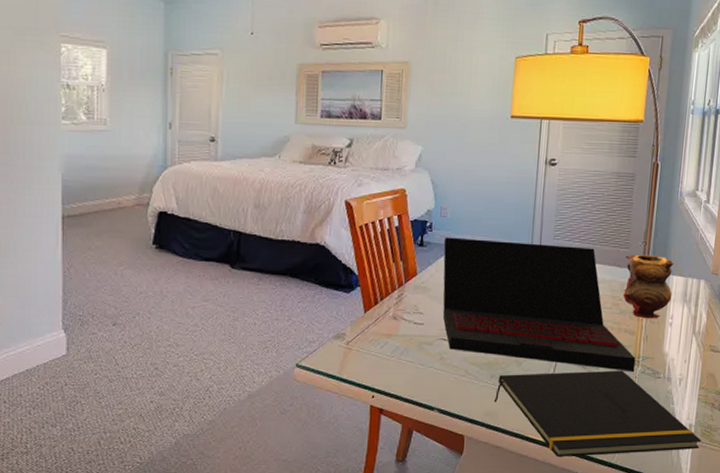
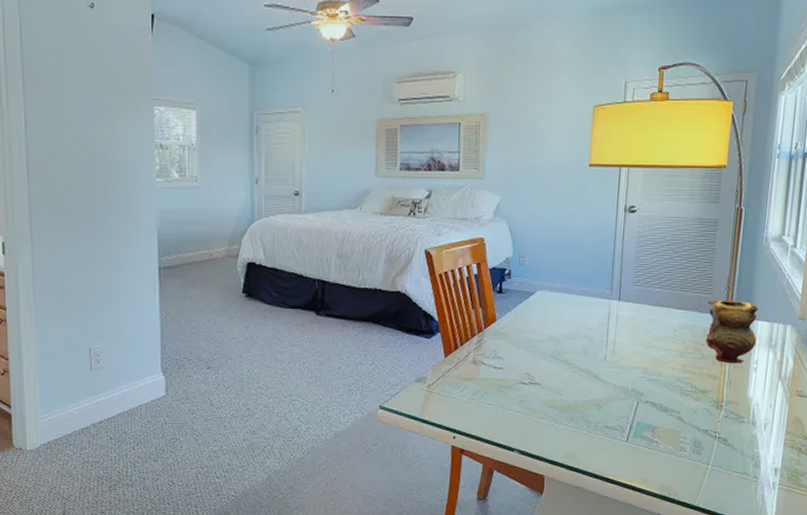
laptop: present [442,237,636,372] -> none [522,284,719,417]
notepad: present [494,370,702,456] -> none [573,414,788,498]

